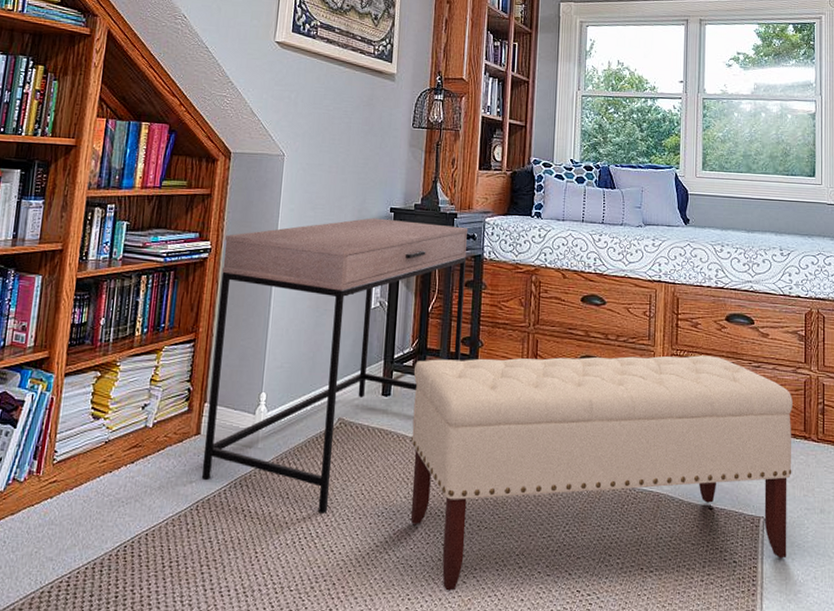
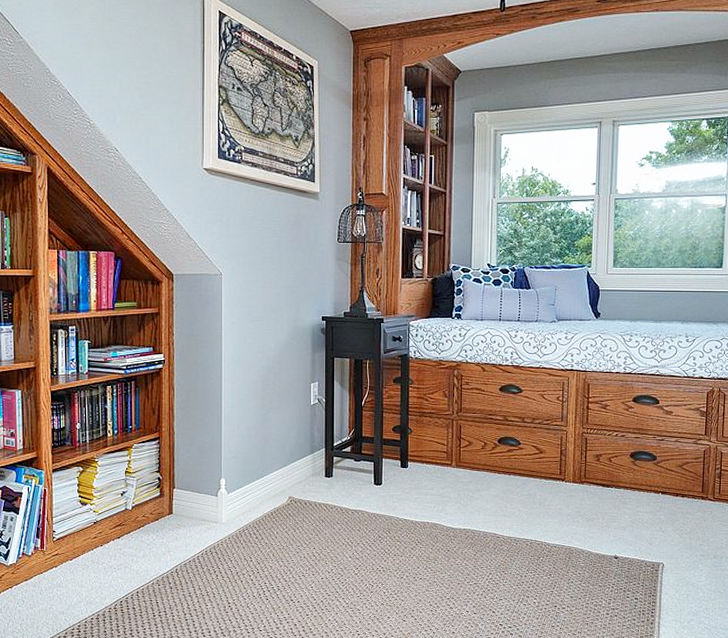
desk: present [201,218,469,514] -> none [176,326,395,572]
bench: present [410,355,793,591] -> none [351,433,693,627]

